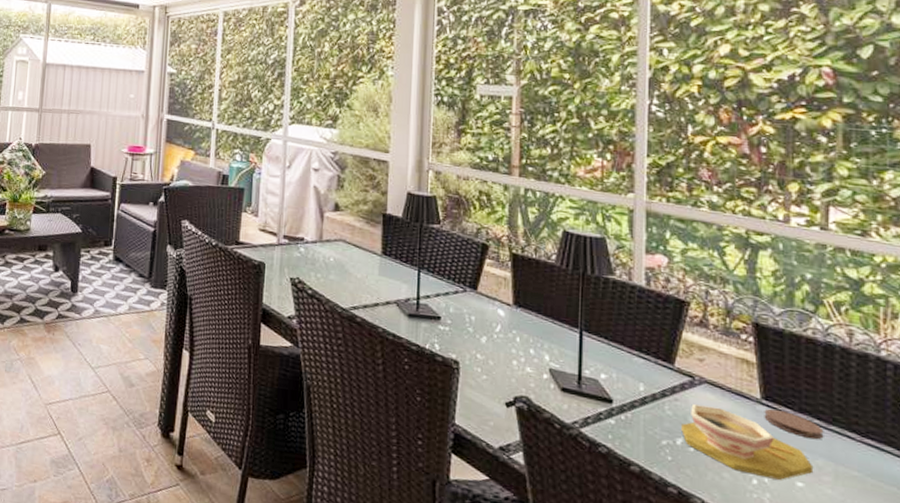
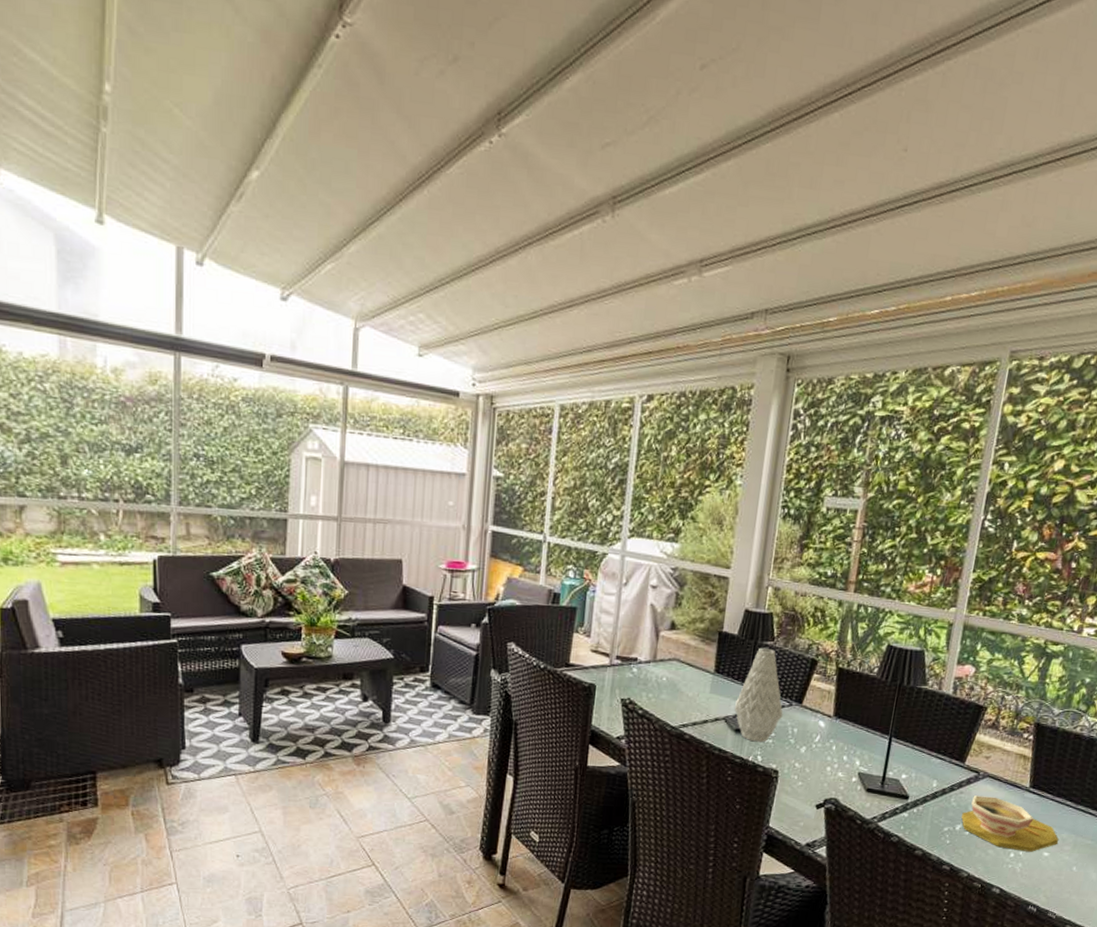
vase: none [406,230,458,330] -> present [734,647,783,743]
coaster: present [764,408,824,440] -> none [1029,795,1073,818]

